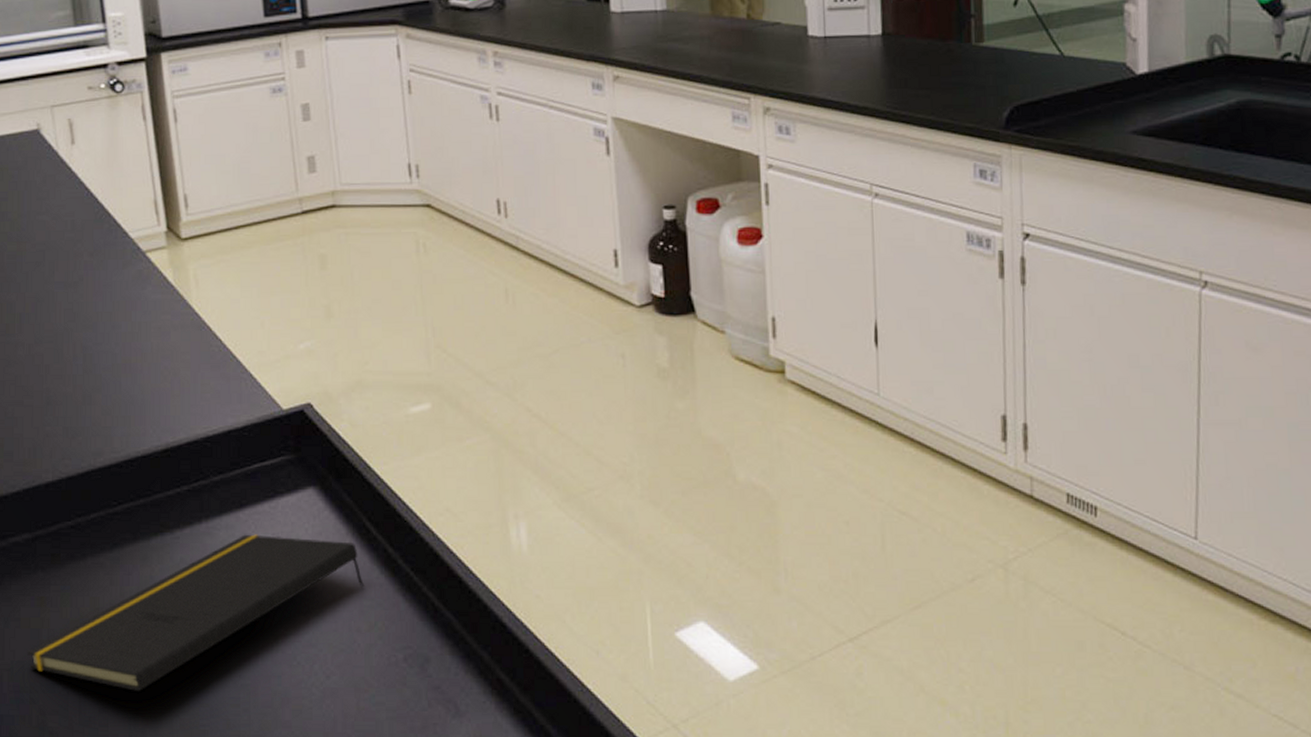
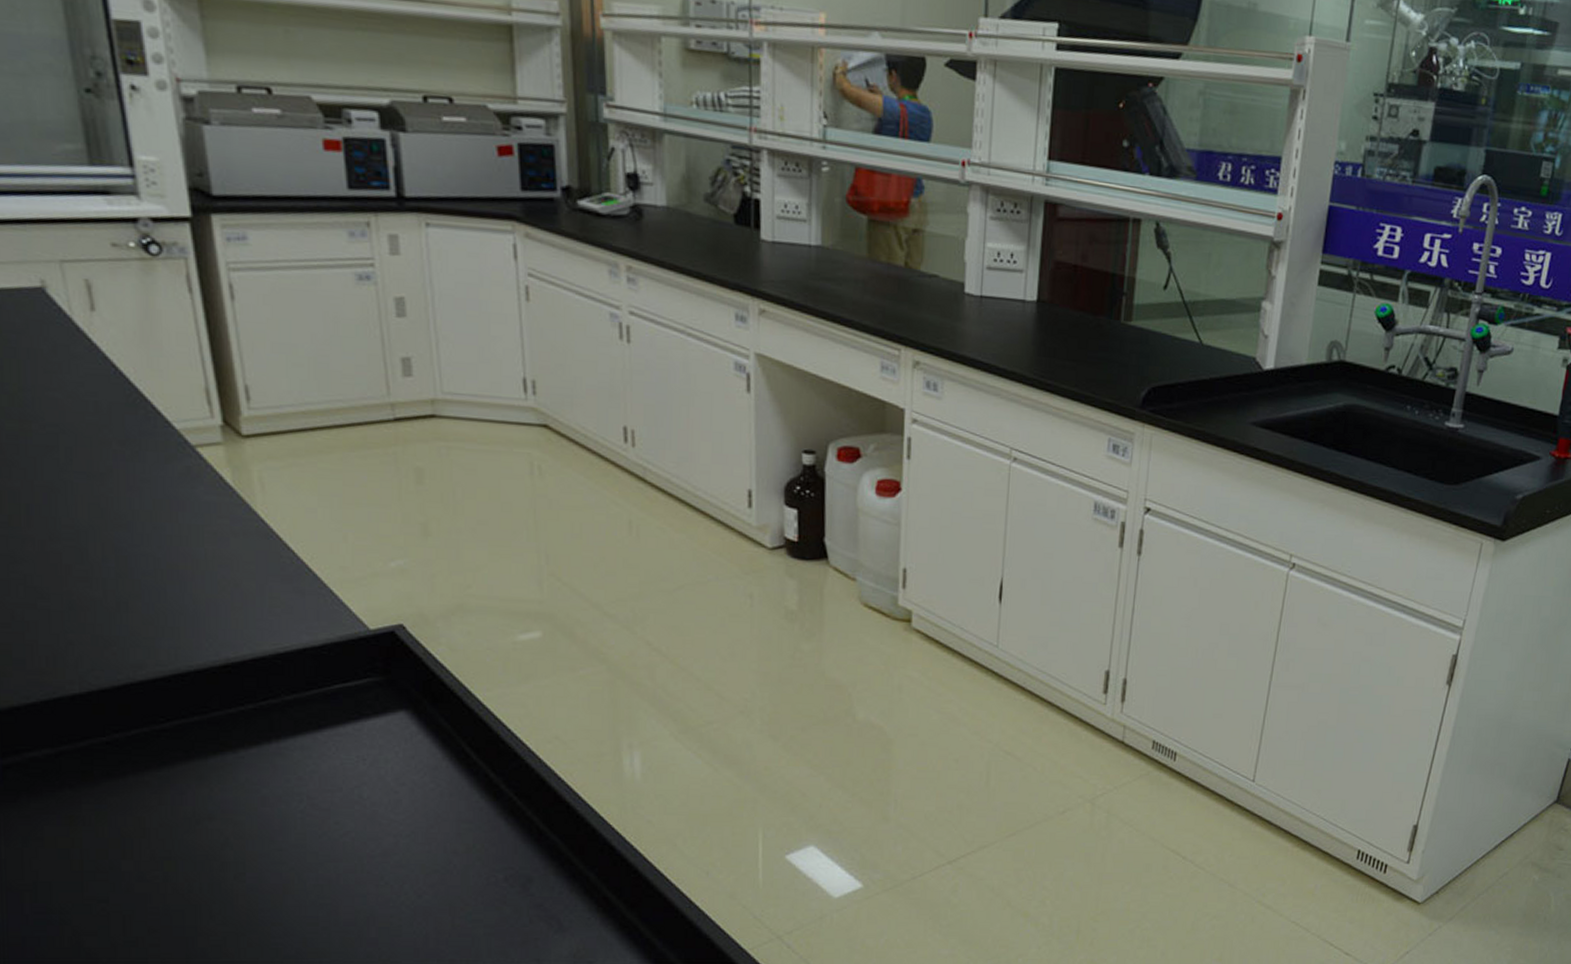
notepad: present [27,534,365,691] -> none [55,756,463,911]

